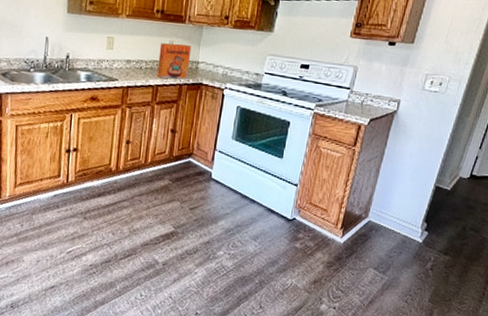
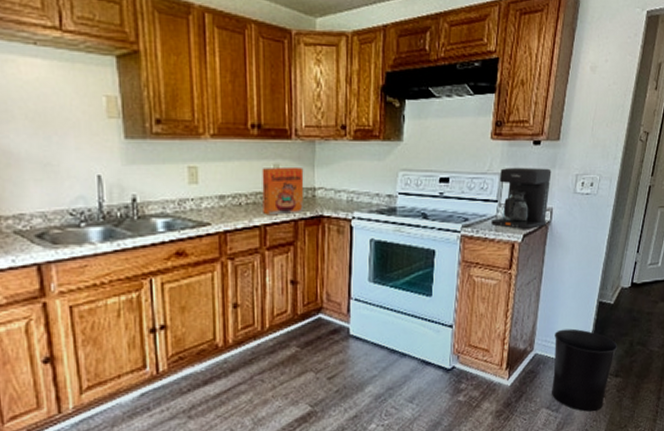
coffee maker: none [342,62,403,116] -> present [491,167,552,231]
waste bin: none [381,204,450,280] -> present [552,328,618,412]

